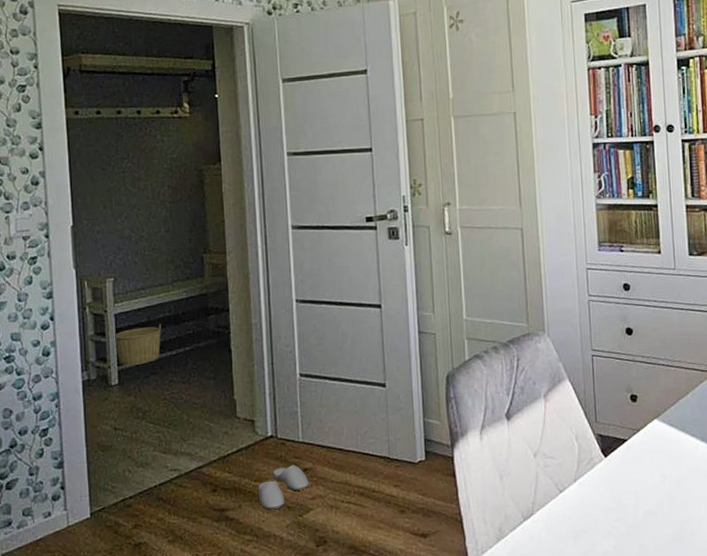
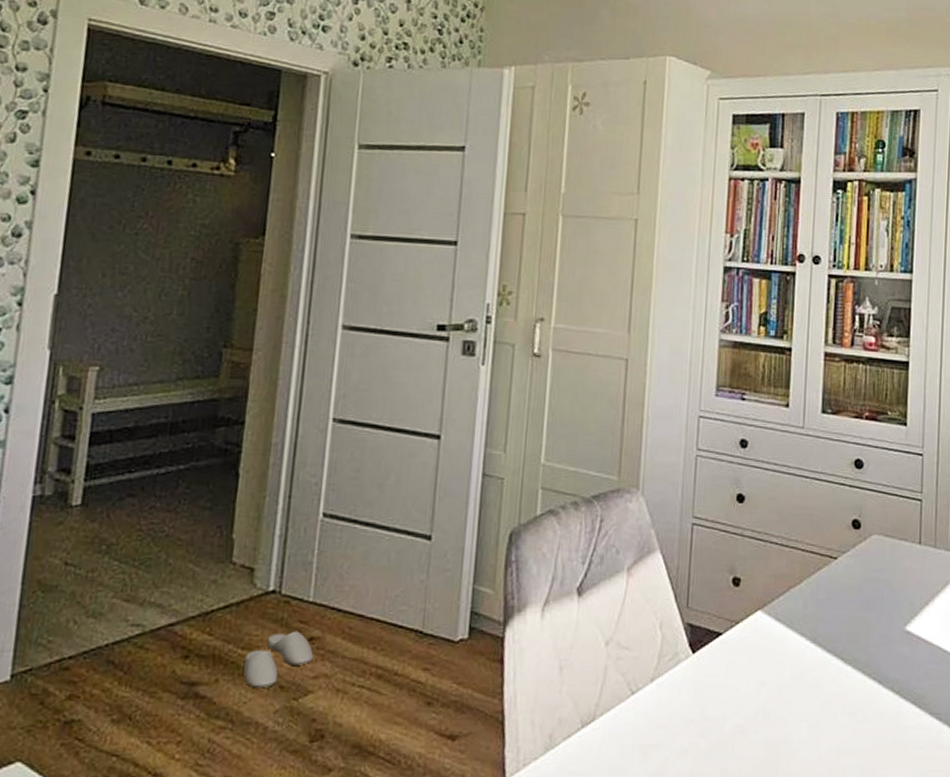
basket: present [114,323,162,366] -> none [85,431,153,482]

